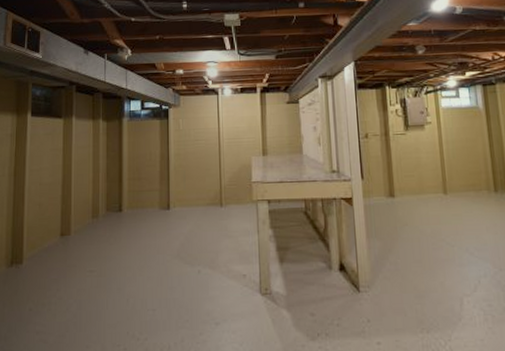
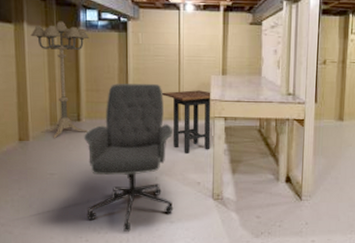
floor lamp: none [78,113,133,232] -> present [31,21,90,139]
office chair: none [124,168,219,337] -> present [83,83,174,232]
side table: none [203,172,255,243] -> present [162,90,212,155]

